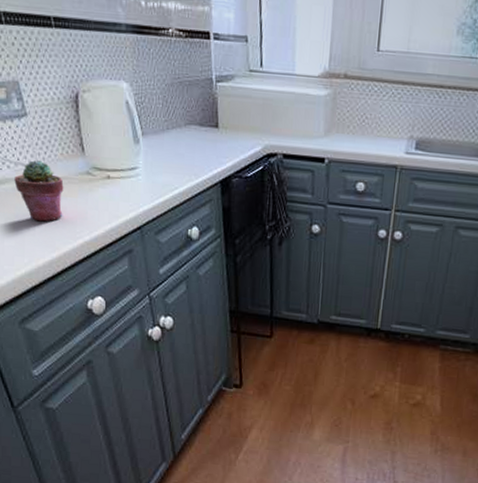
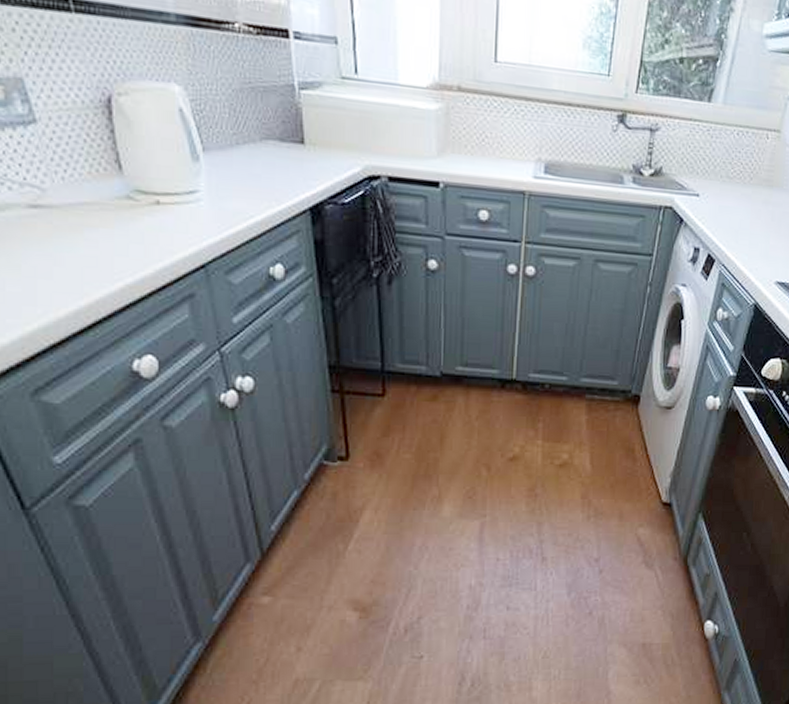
potted succulent: present [14,159,64,222] -> none [19,179,94,260]

